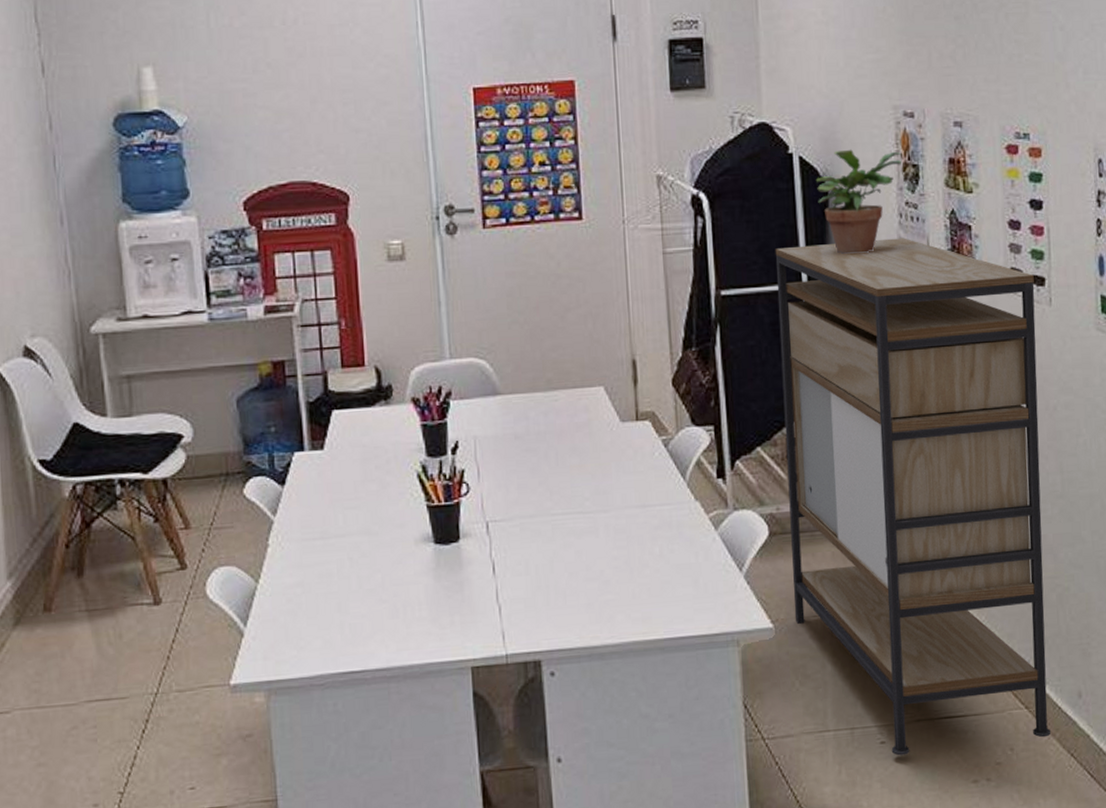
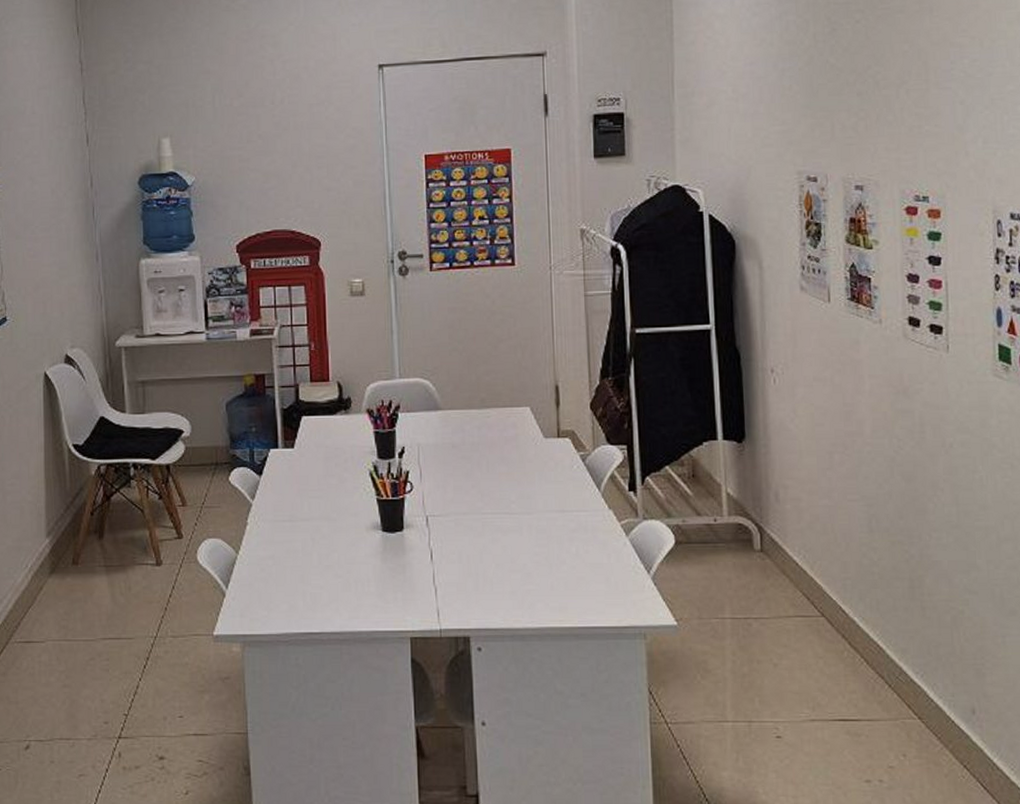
shelving unit: present [775,238,1052,756] -> none [685,287,944,750]
potted plant: present [816,149,902,255] -> none [725,209,805,301]

